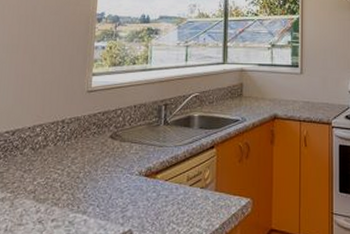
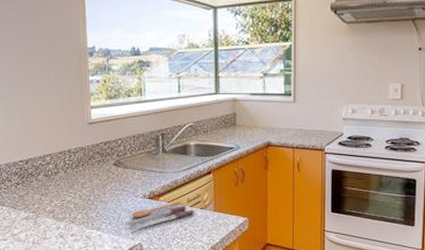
spoon: none [115,180,195,215] -> present [125,201,195,232]

